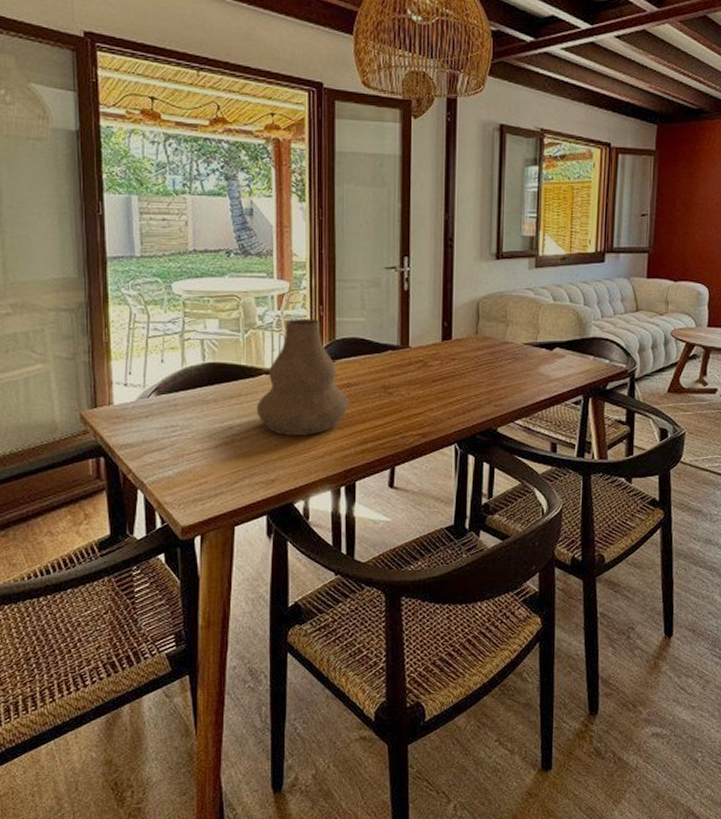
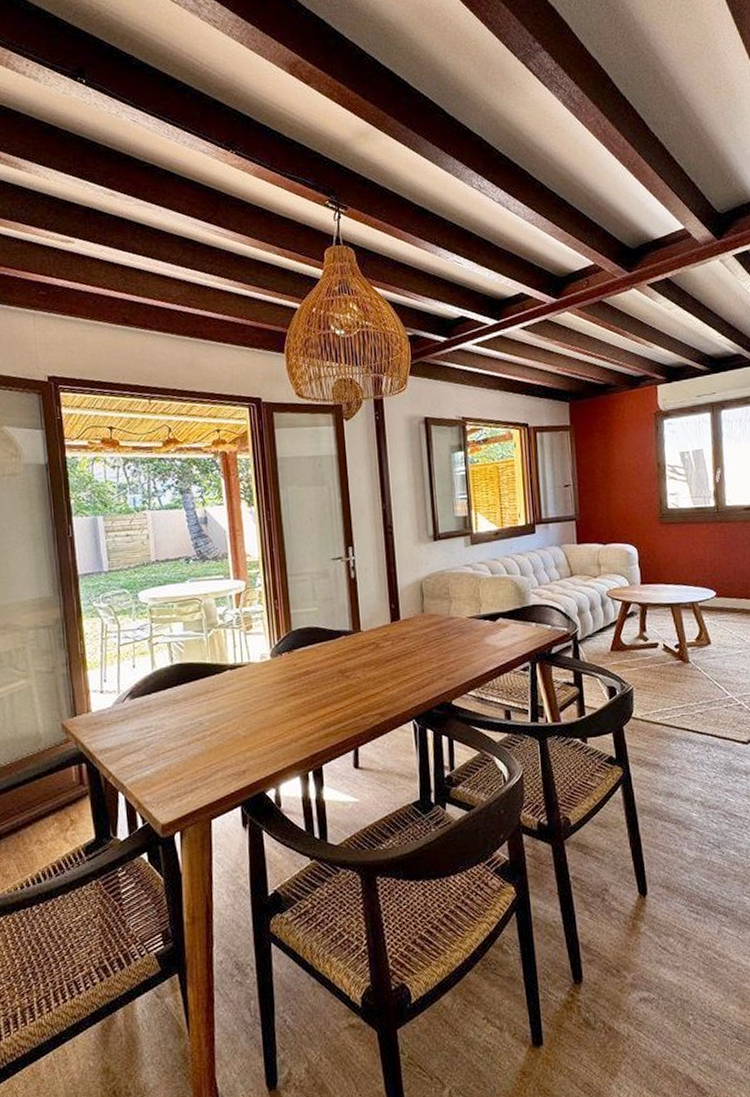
vase: present [256,319,348,435] -> none [223,613,309,727]

